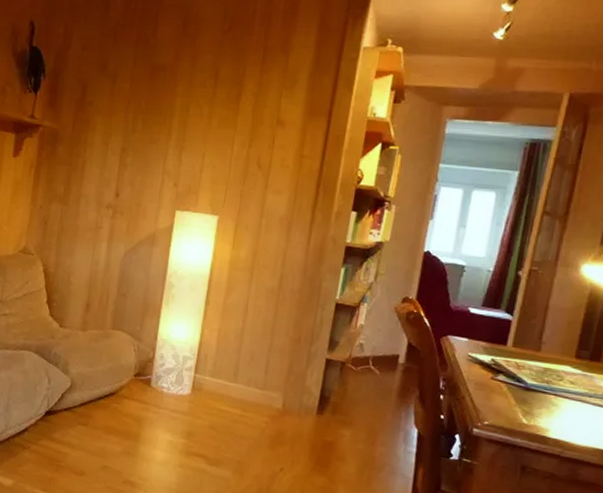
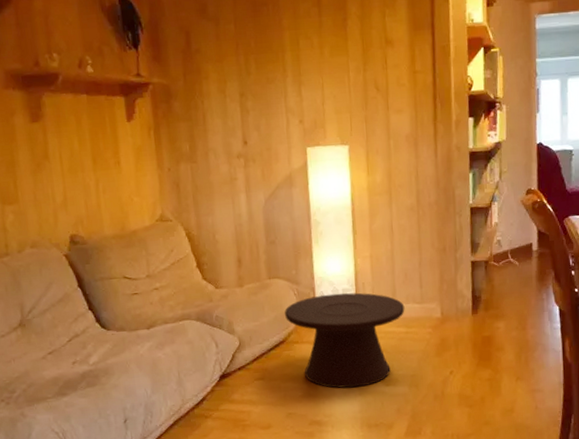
side table: none [120,356,245,460] -> present [285,292,405,389]

